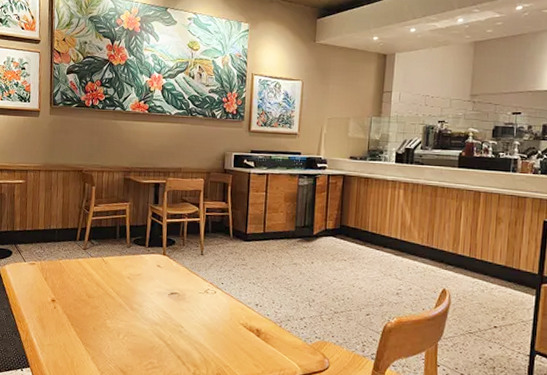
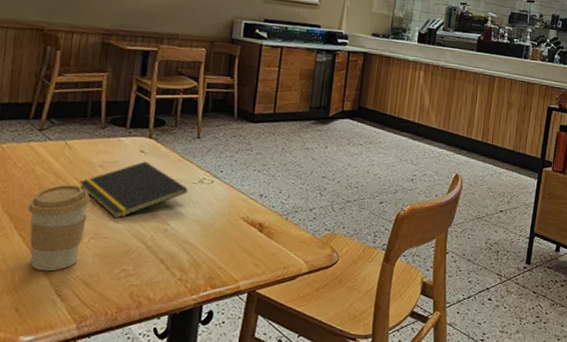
coffee cup: none [79,292,123,361] -> present [28,184,91,272]
notepad: none [114,274,196,321] -> present [79,161,188,219]

